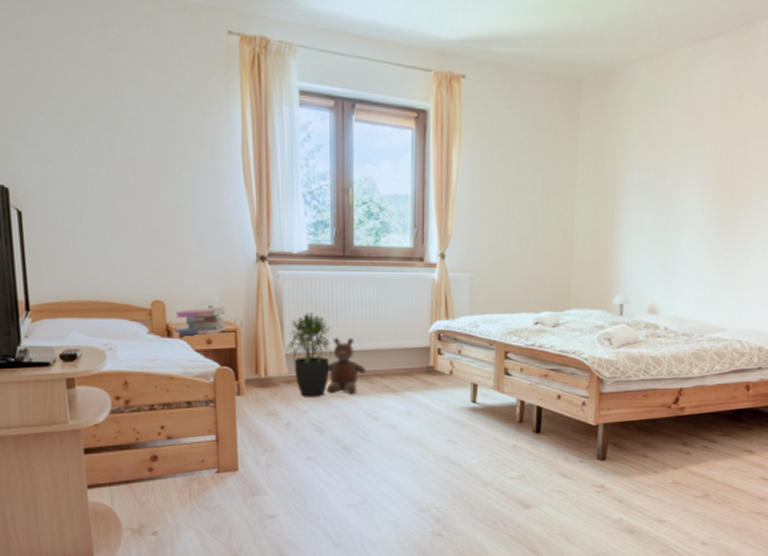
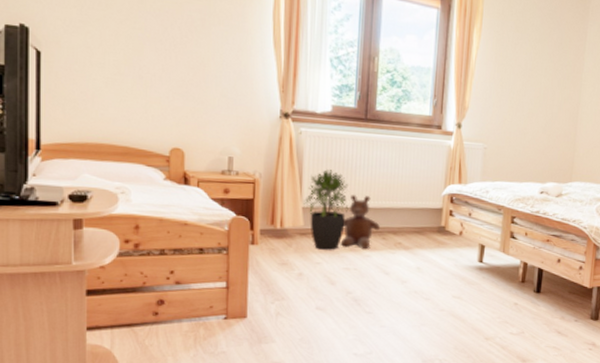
books: present [174,307,227,336] -> none [192,158,246,185]

